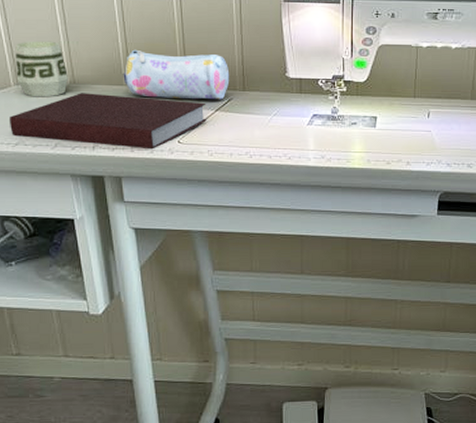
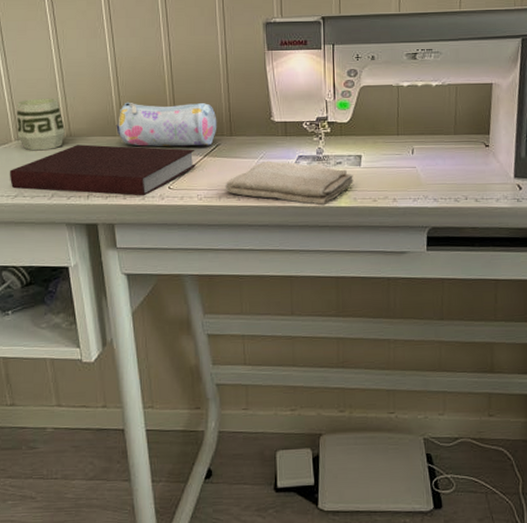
washcloth: none [236,119,368,166] -> present [225,161,353,206]

